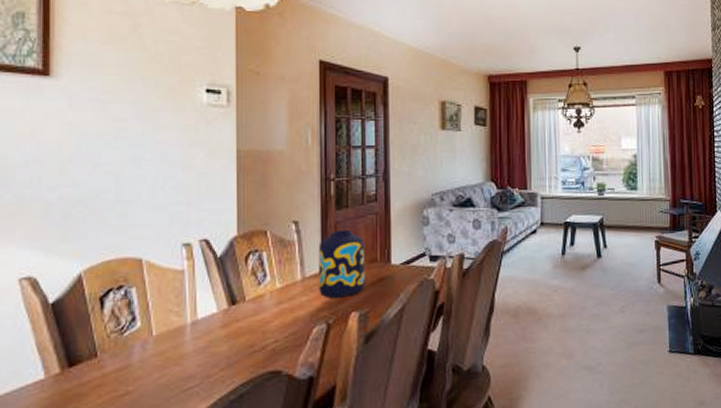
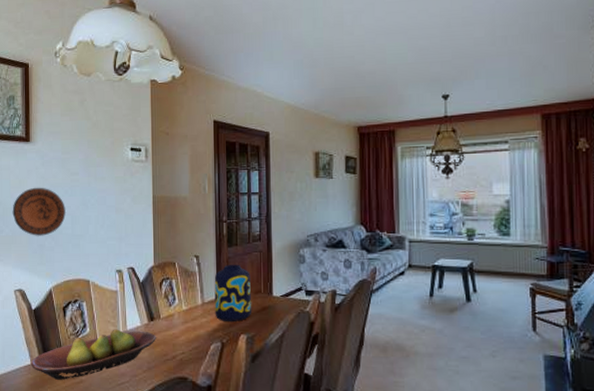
decorative plate: none [17,137,108,203] -> present [12,187,67,236]
fruit bowl: none [46,319,239,396] -> present [31,329,156,380]

